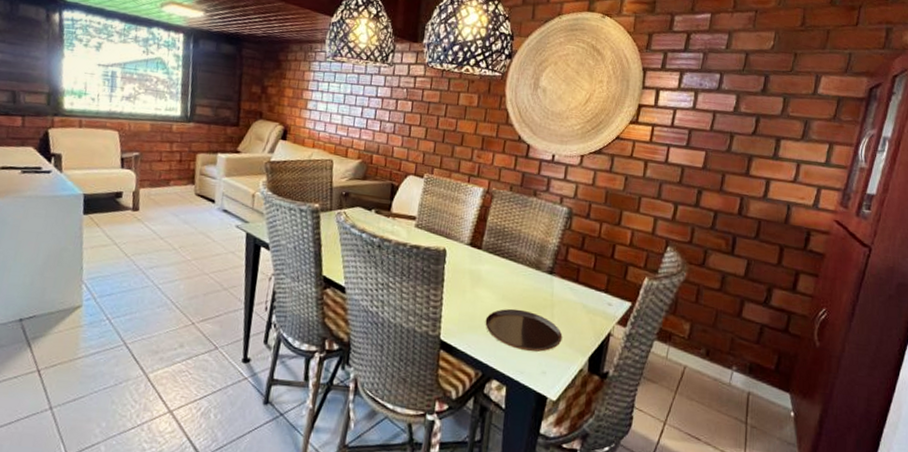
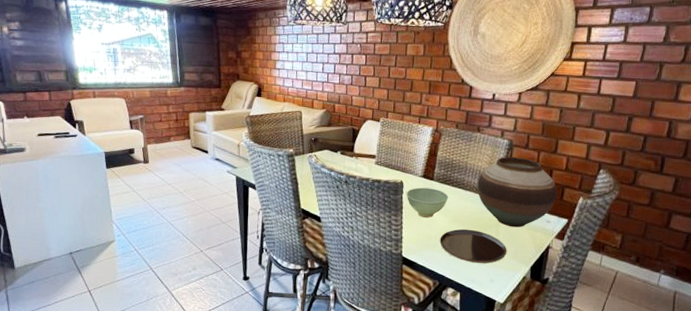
bowl: none [449,257,498,294] -> present [406,187,449,218]
vase: none [531,226,620,310] -> present [477,156,557,228]

